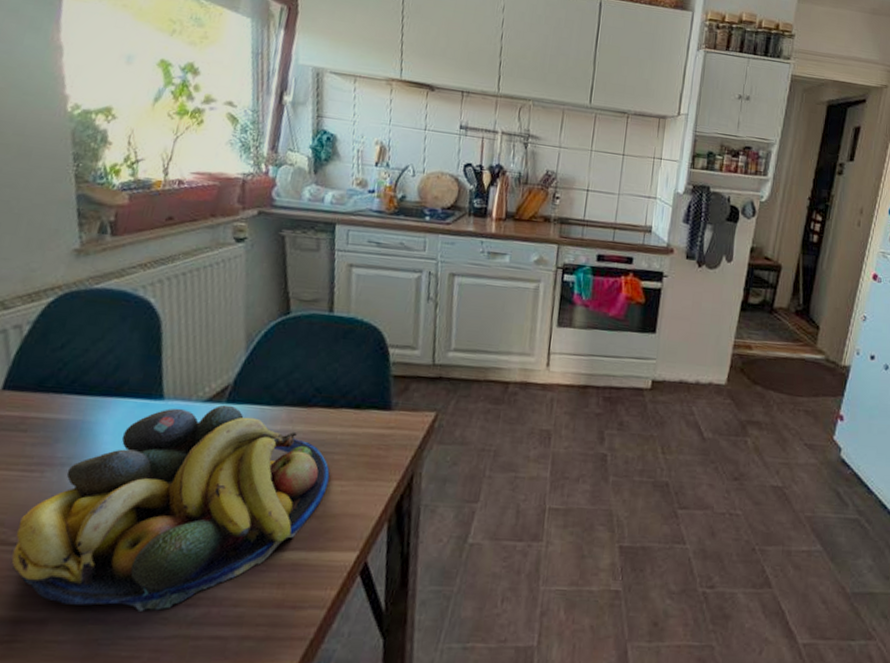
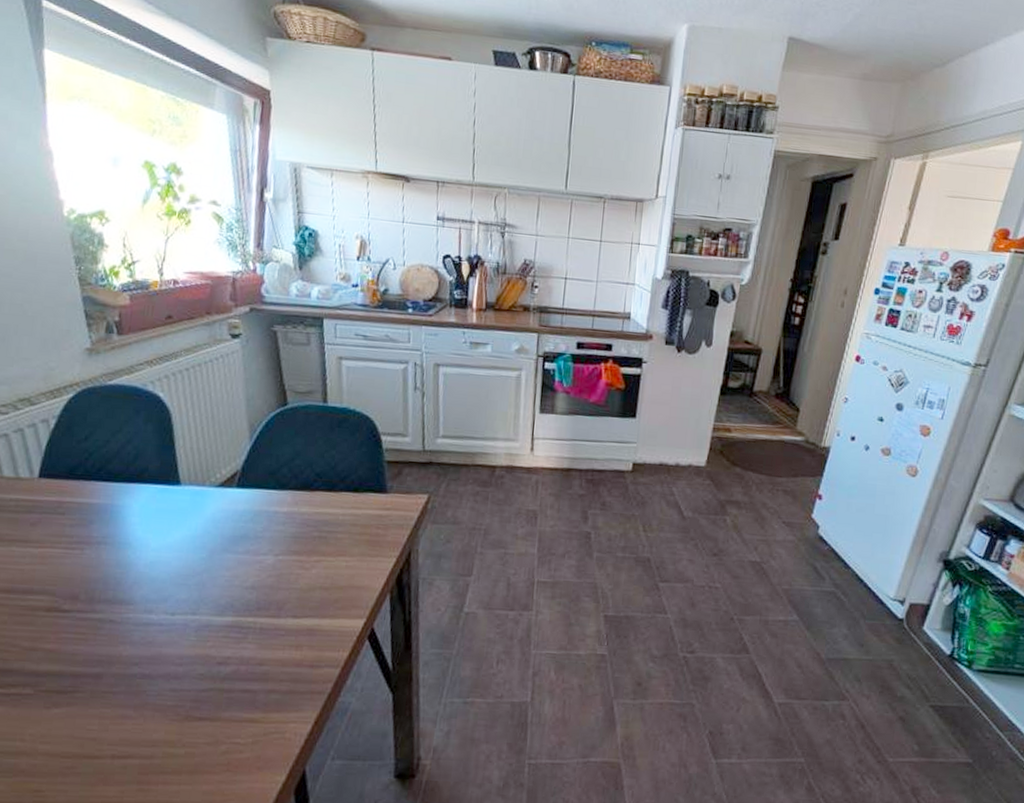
fruit bowl: present [11,404,330,611] -> none [65,489,335,668]

